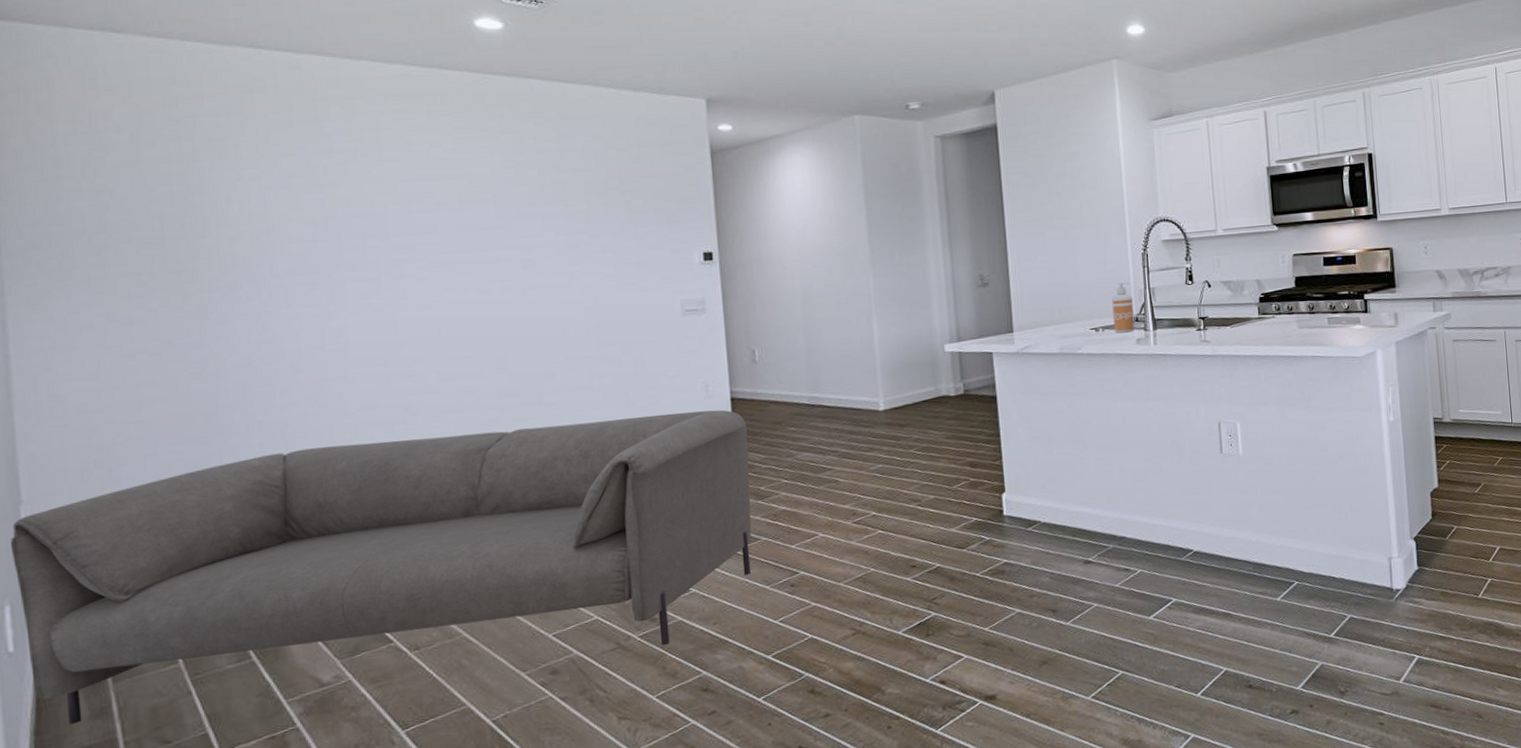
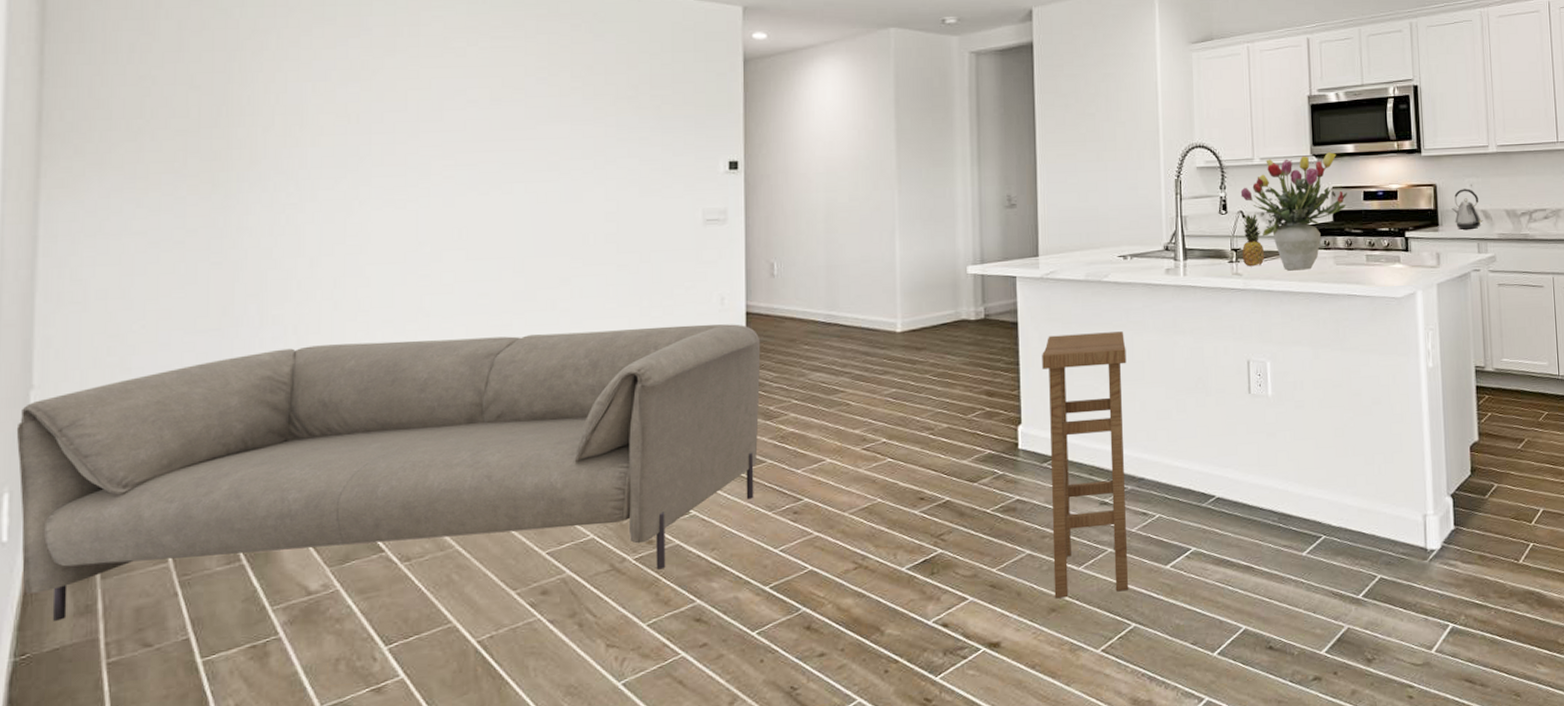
bar stool: none [1021,400,1114,651] -> present [1042,331,1128,598]
soap dispenser: present [1112,282,1135,333] -> none [1142,209,1164,262]
flower arrangement: none [1205,221,1308,336] -> present [1240,152,1347,271]
fruit: none [1208,281,1231,334] -> present [1242,212,1265,267]
kettle: none [1408,250,1438,290] -> present [1452,188,1483,230]

